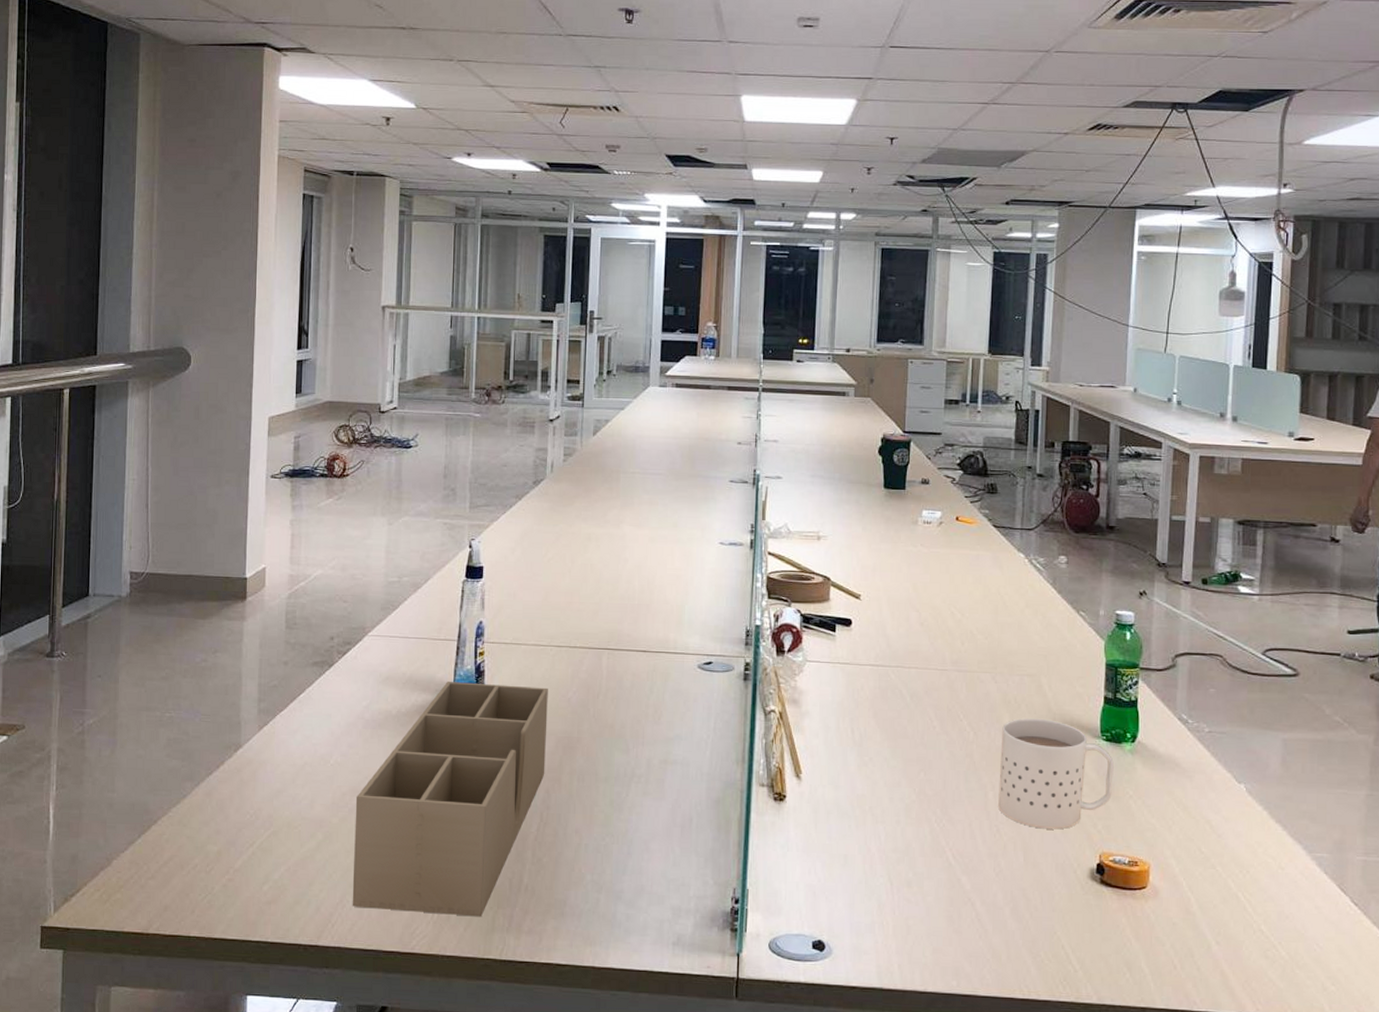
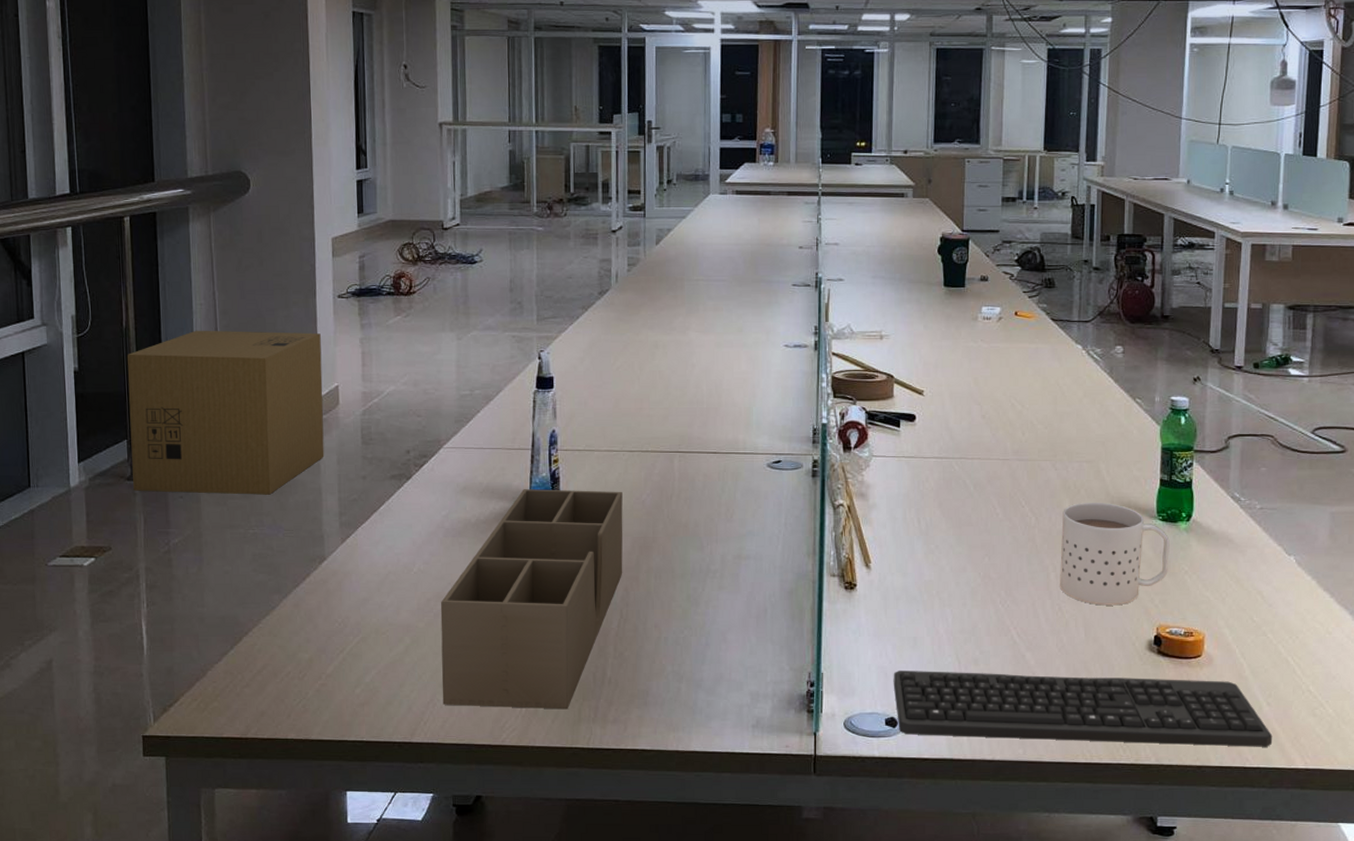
cardboard box: none [52,505,251,677] -> present [127,330,325,495]
computer keyboard: none [822,890,1222,990] -> present [893,671,1273,747]

